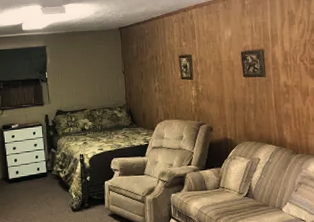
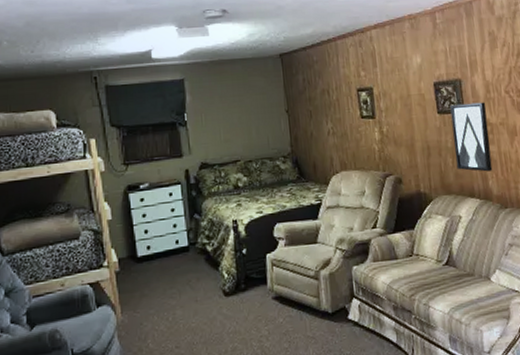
wall art: none [254,68,287,124] -> present [450,102,493,172]

